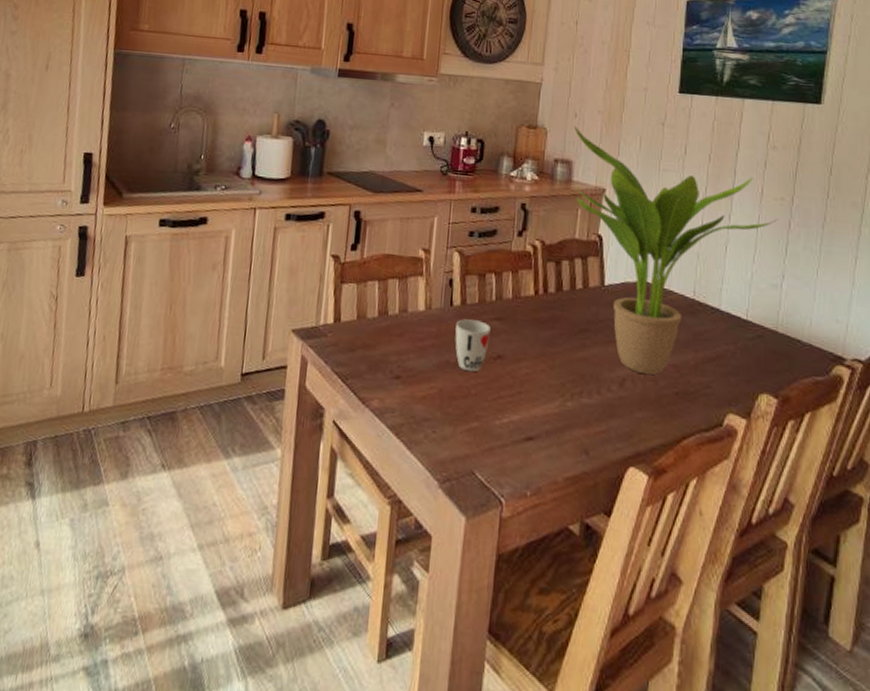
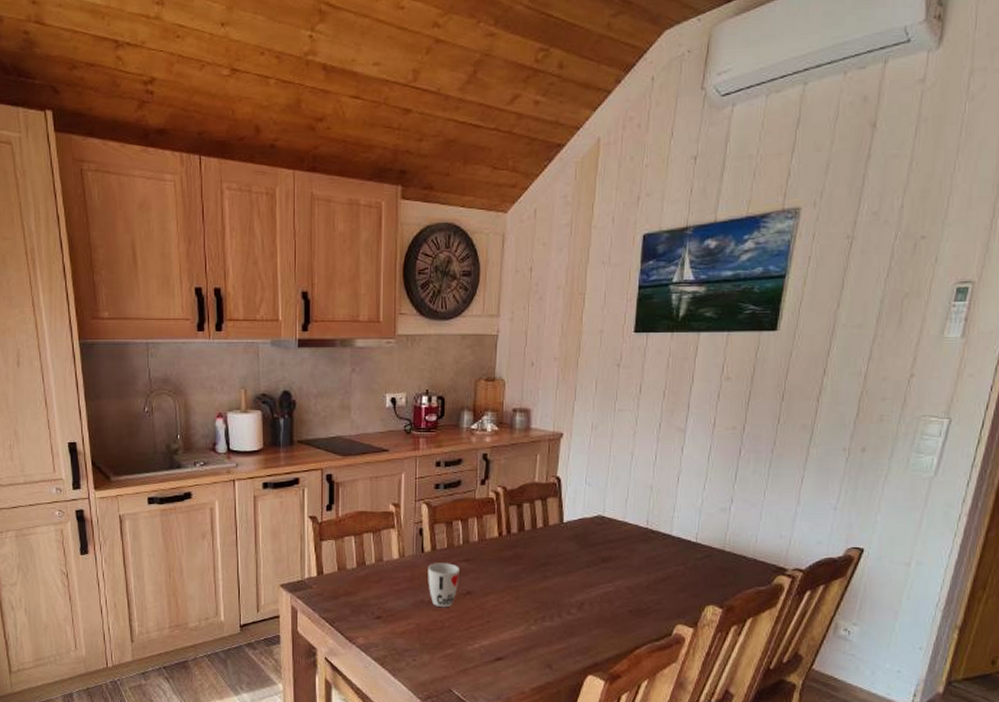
potted plant: present [574,126,779,375] -> none [531,375,730,598]

